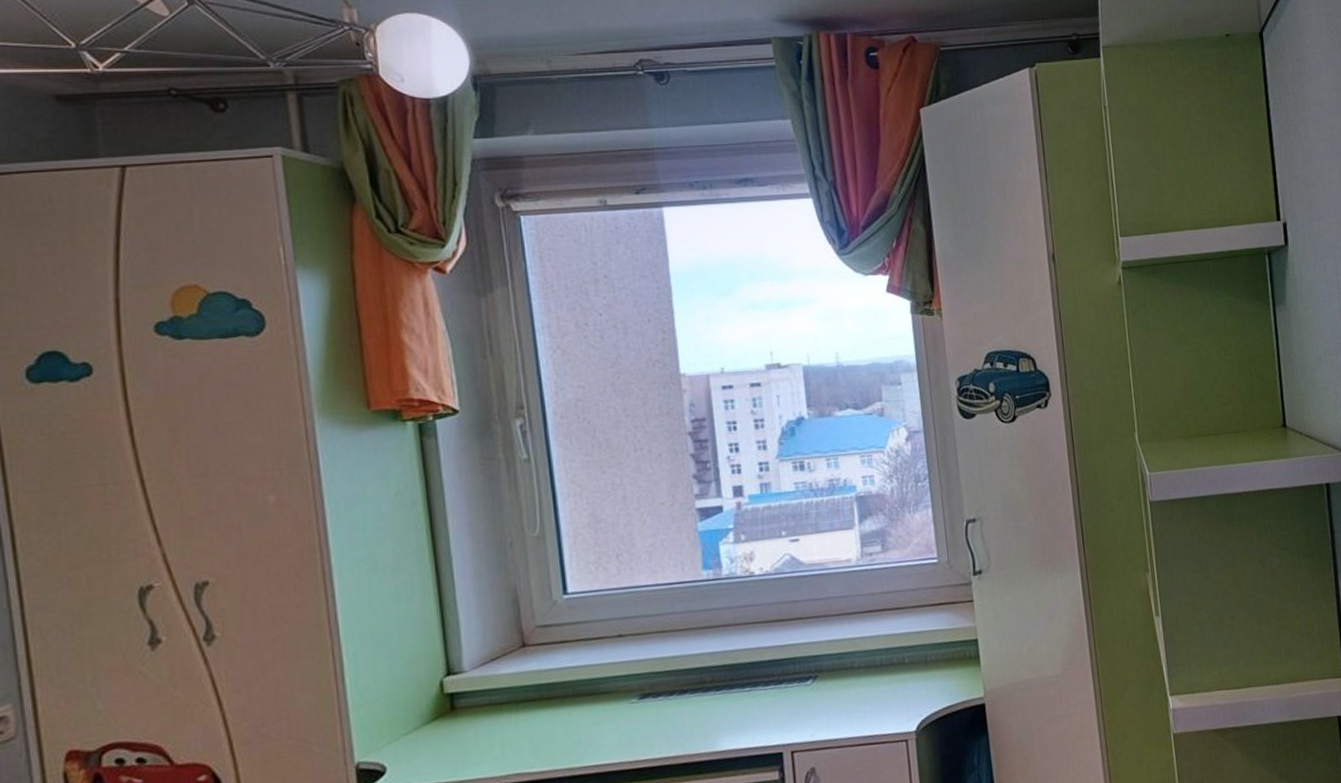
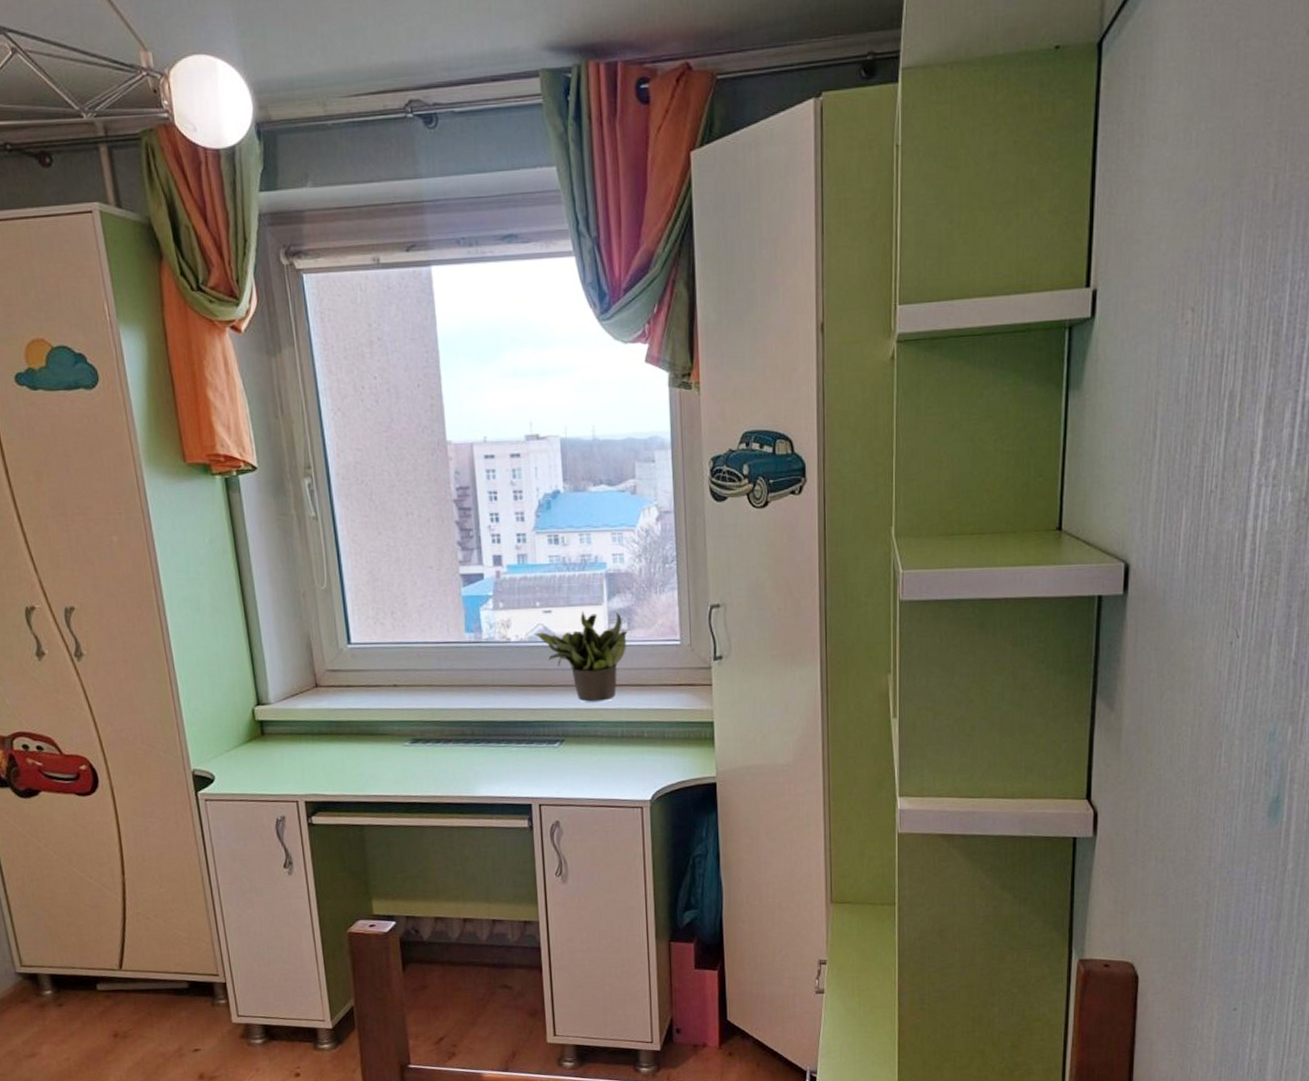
potted plant: none [781,534,882,632] -> present [535,610,628,703]

